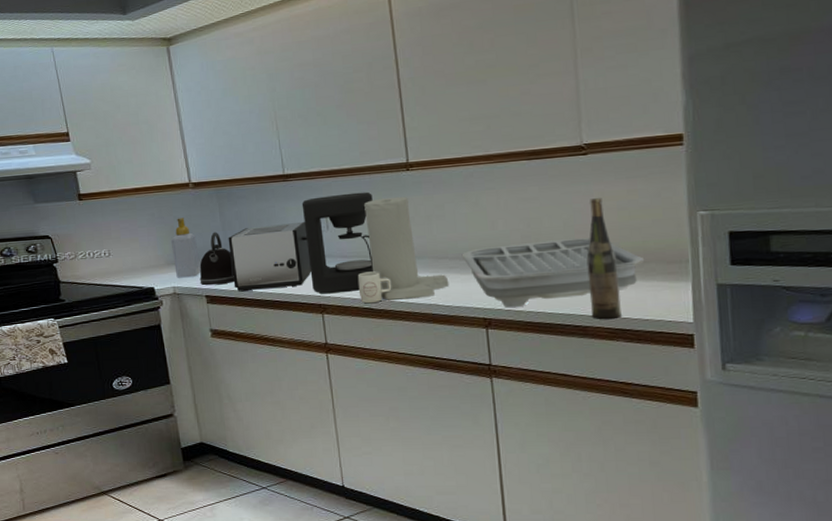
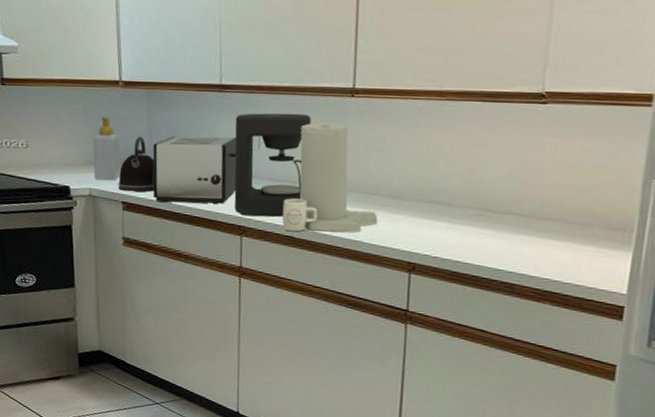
dish rack: present [461,238,645,308] -> none [395,188,588,255]
wine bottle: present [586,197,622,320] -> none [521,150,559,280]

